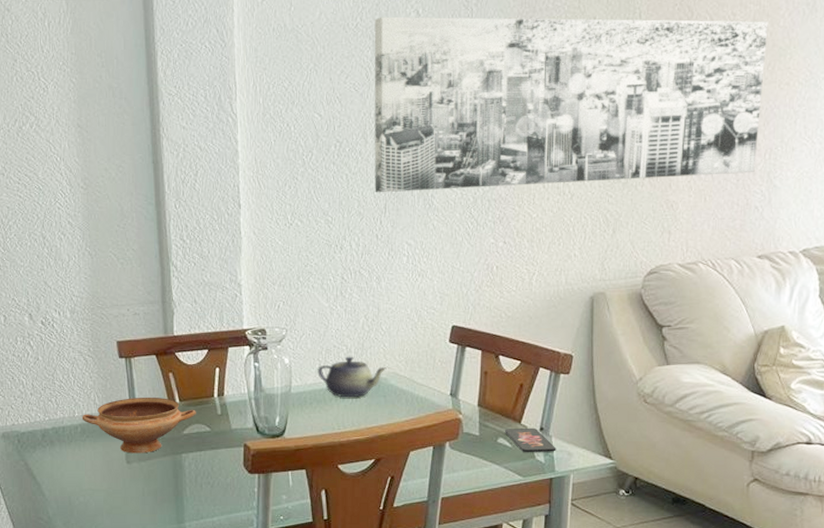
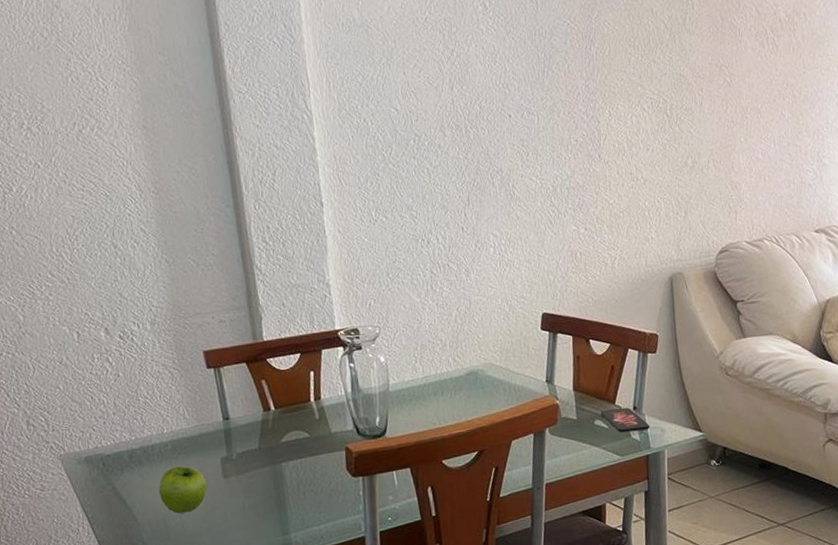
fruit: none [67,449,111,493] -> present [159,466,207,513]
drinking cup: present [82,397,196,454] -> none [171,406,293,467]
teapot: present [317,356,387,398] -> none [414,350,483,392]
wall art: present [374,16,769,193] -> none [443,10,807,186]

